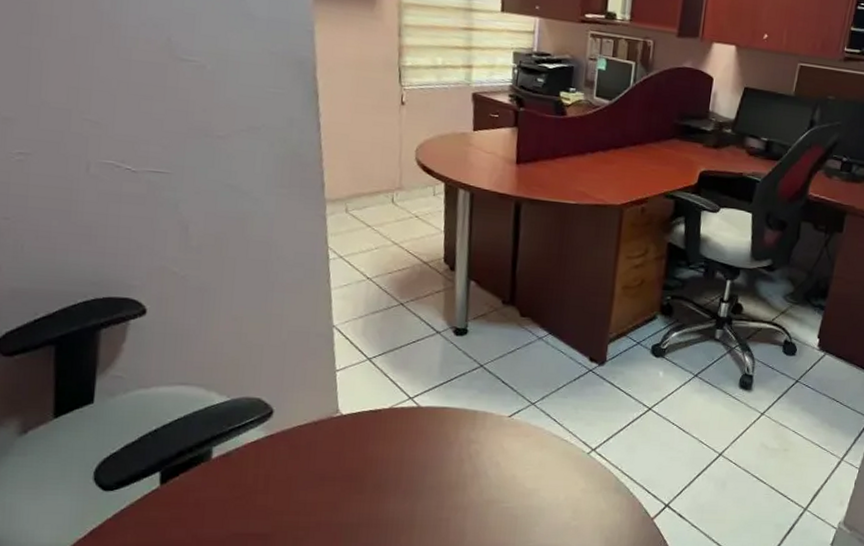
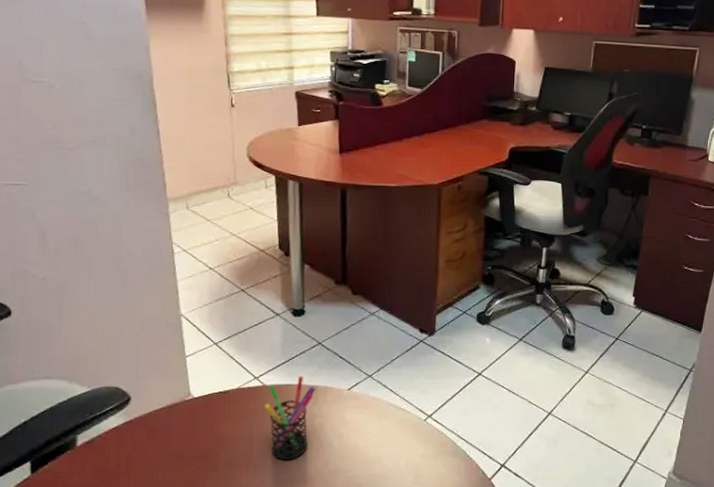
pen holder: none [418,398,475,487] -> present [265,375,316,460]

